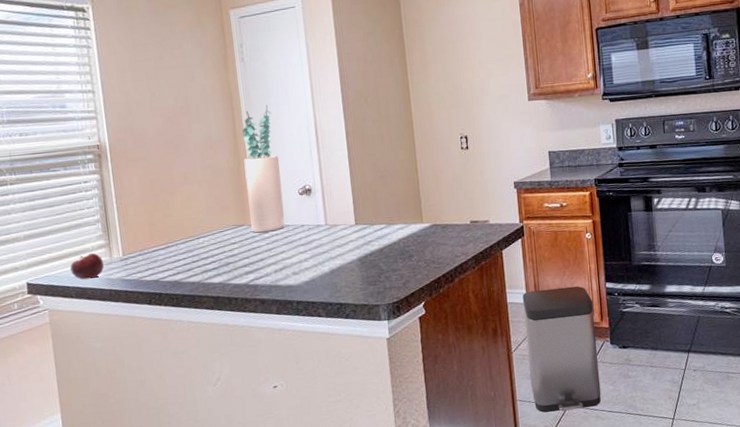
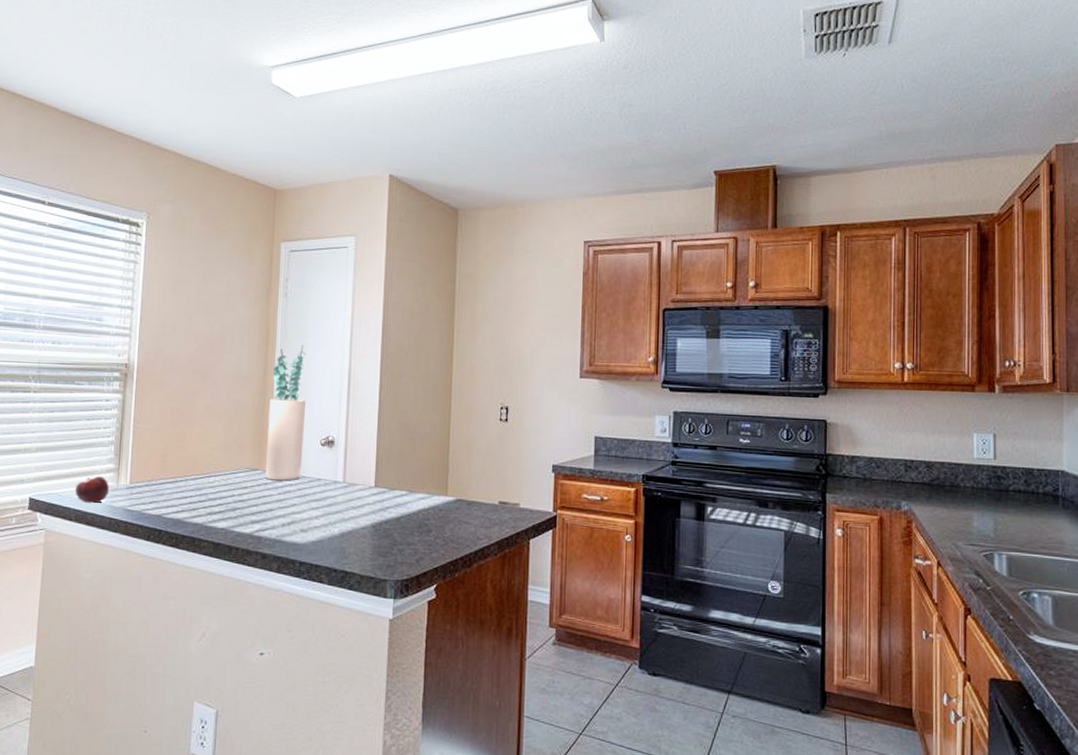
pedal bin: present [522,286,601,413] -> none [541,591,625,740]

